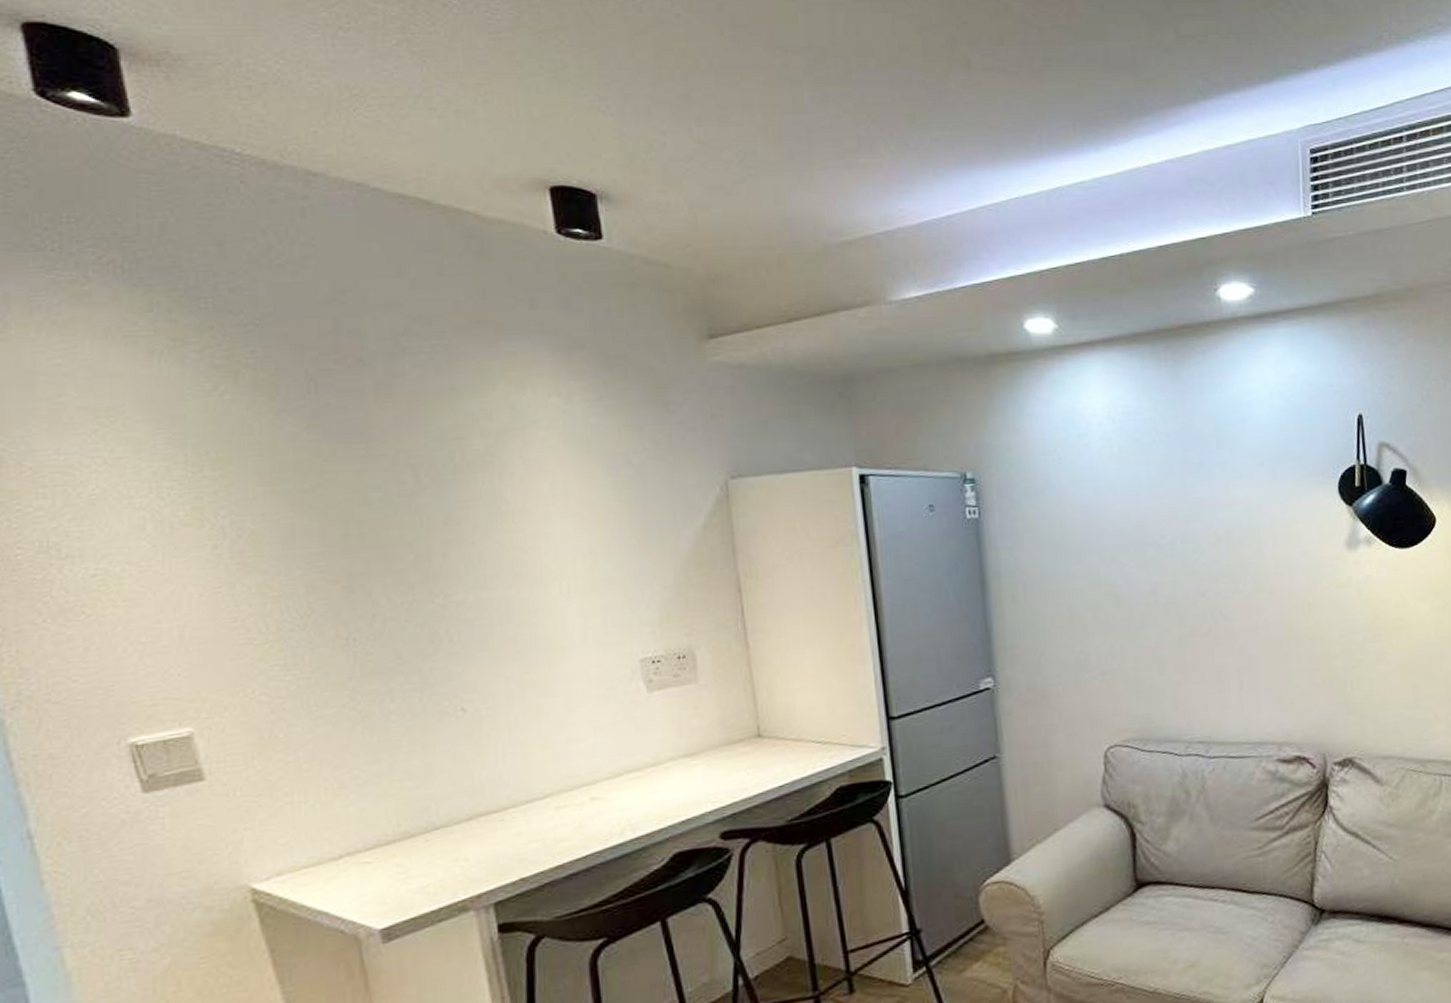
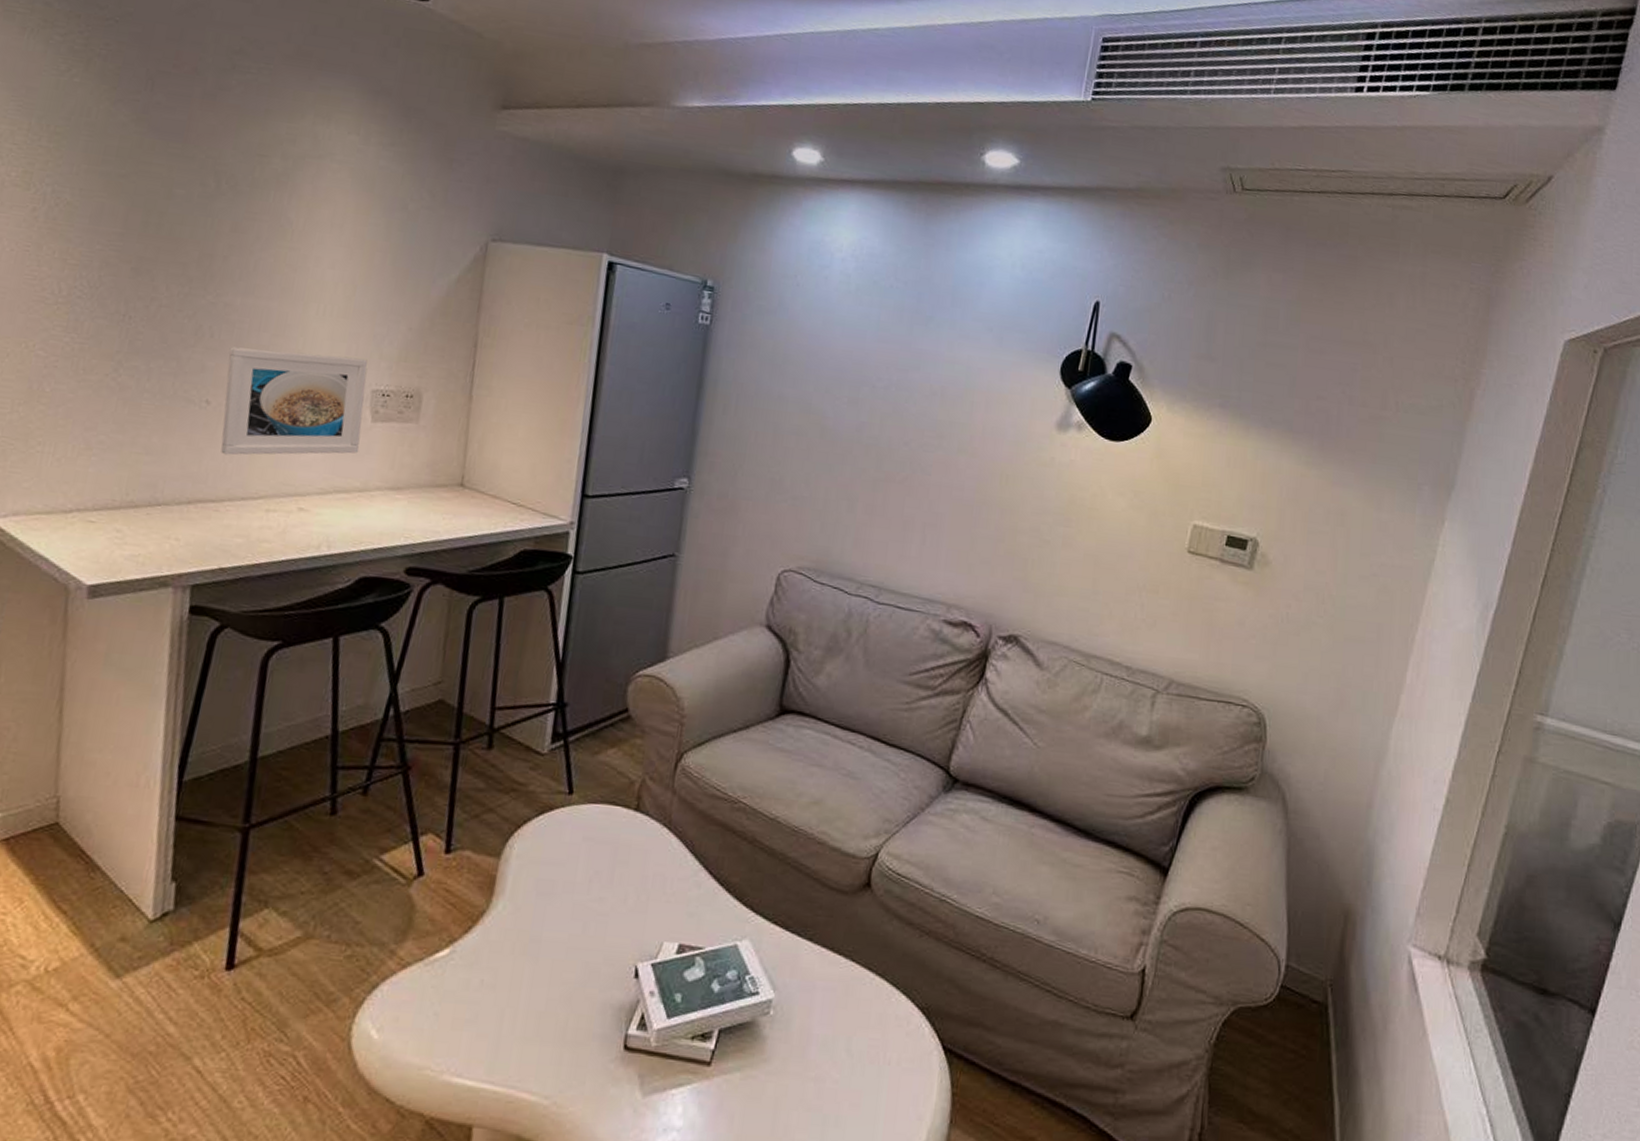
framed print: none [474,629,641,761] -> present [221,347,368,455]

